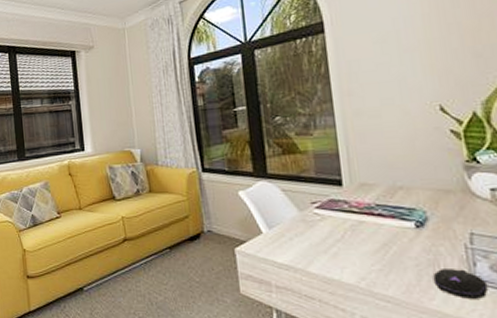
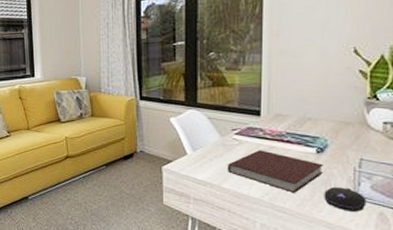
notebook: none [311,226,428,277] -> present [227,150,323,193]

